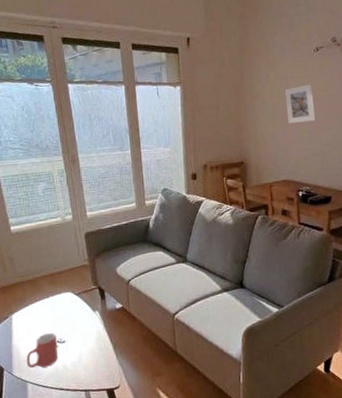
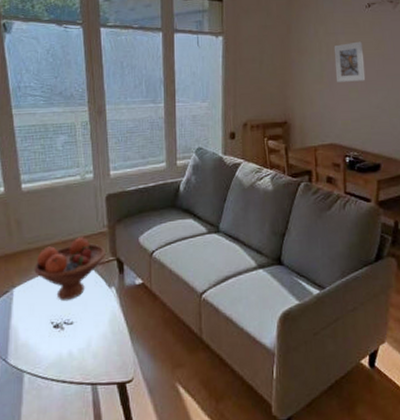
mug: present [26,333,58,369] -> none [25,312,63,355]
fruit bowl: none [28,270,89,323] -> present [34,237,106,300]

